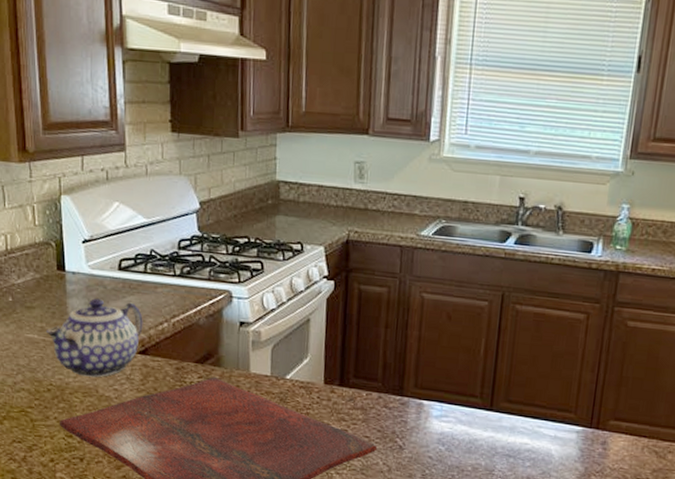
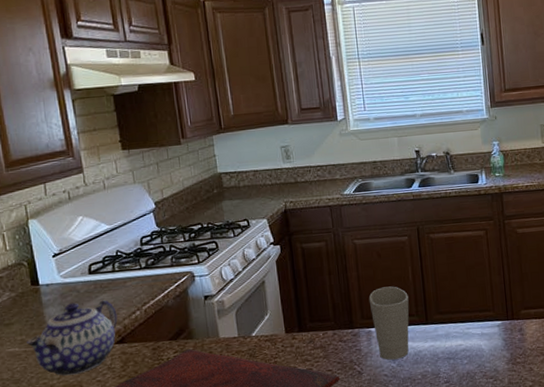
cup: none [426,355,475,443] -> present [368,286,409,360]

